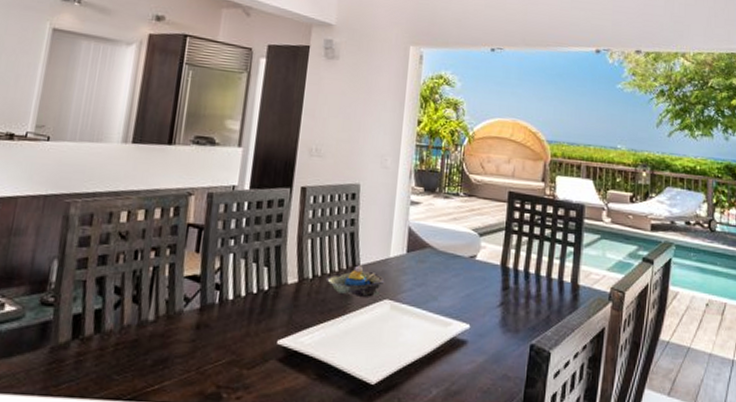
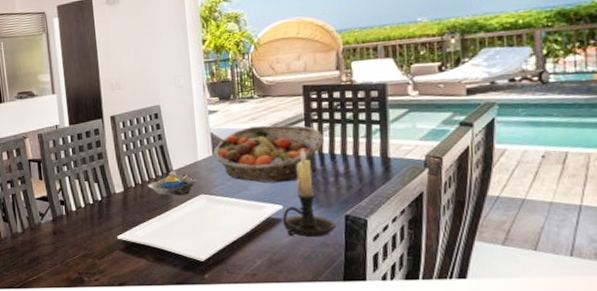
fruit basket: none [407,227,521,298] -> present [213,125,323,183]
candle holder: none [467,261,519,368] -> present [283,149,335,237]

